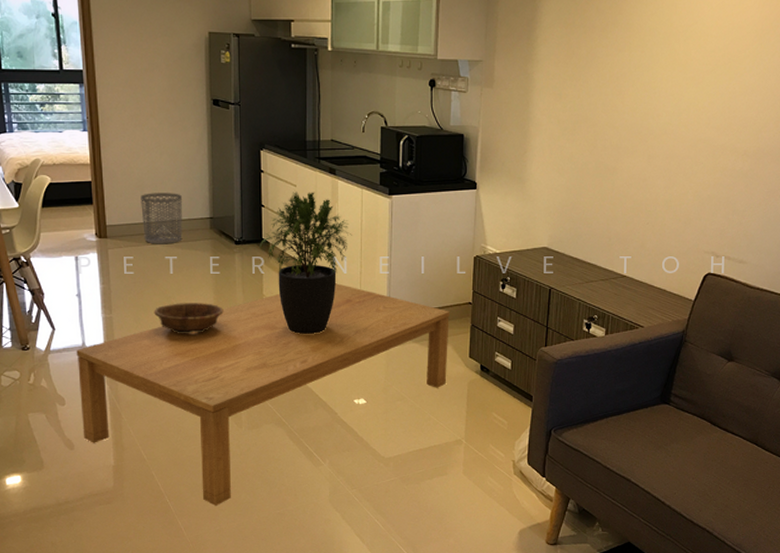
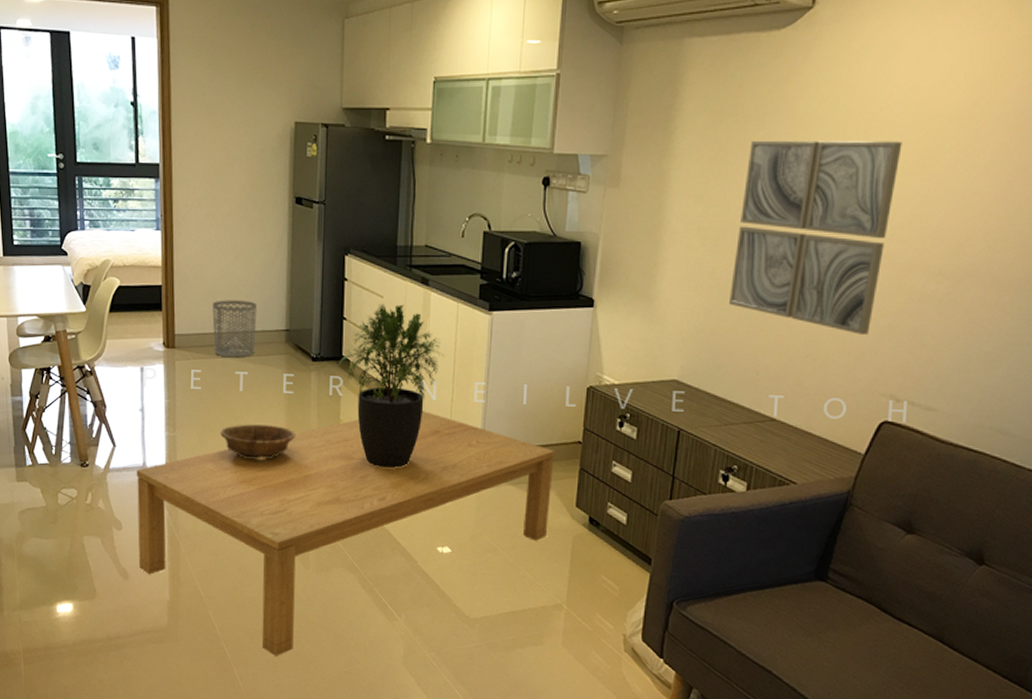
wall art: none [586,47,713,204] -> present [729,140,903,335]

